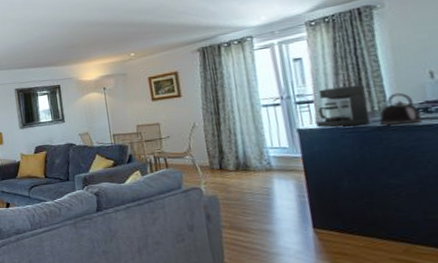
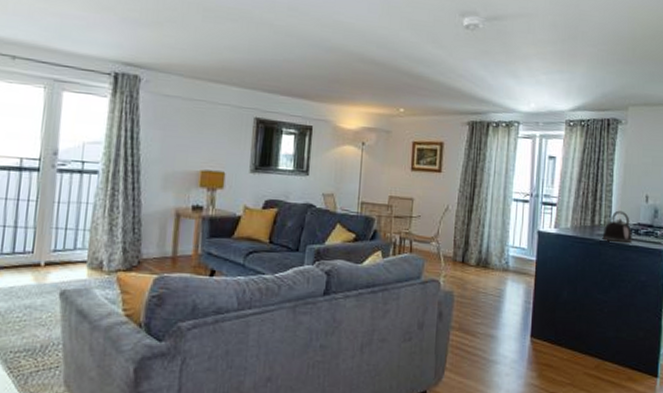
coffee maker: present [316,84,371,128] -> none [554,193,598,237]

